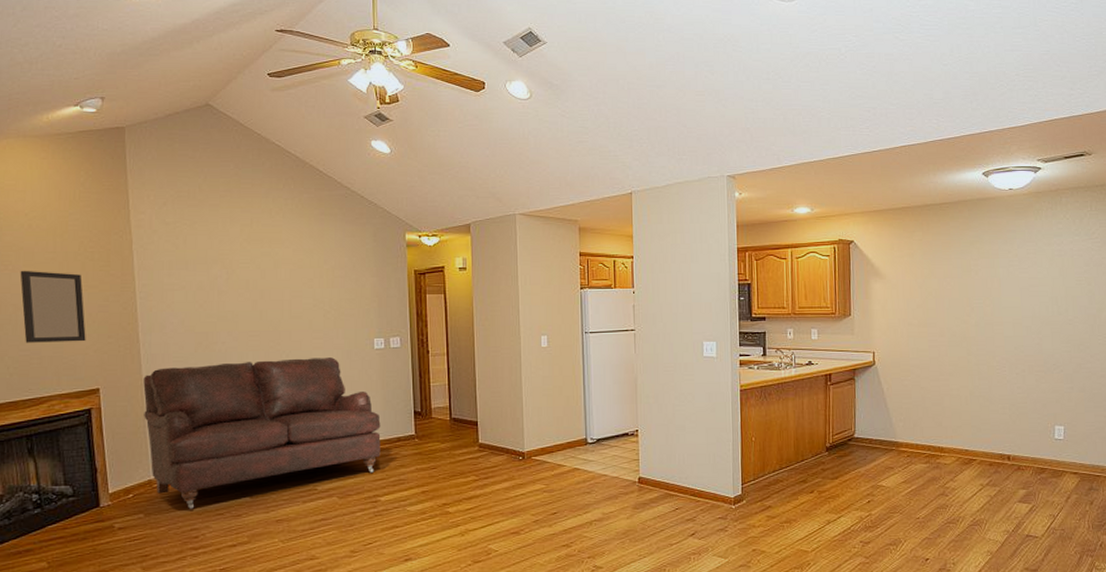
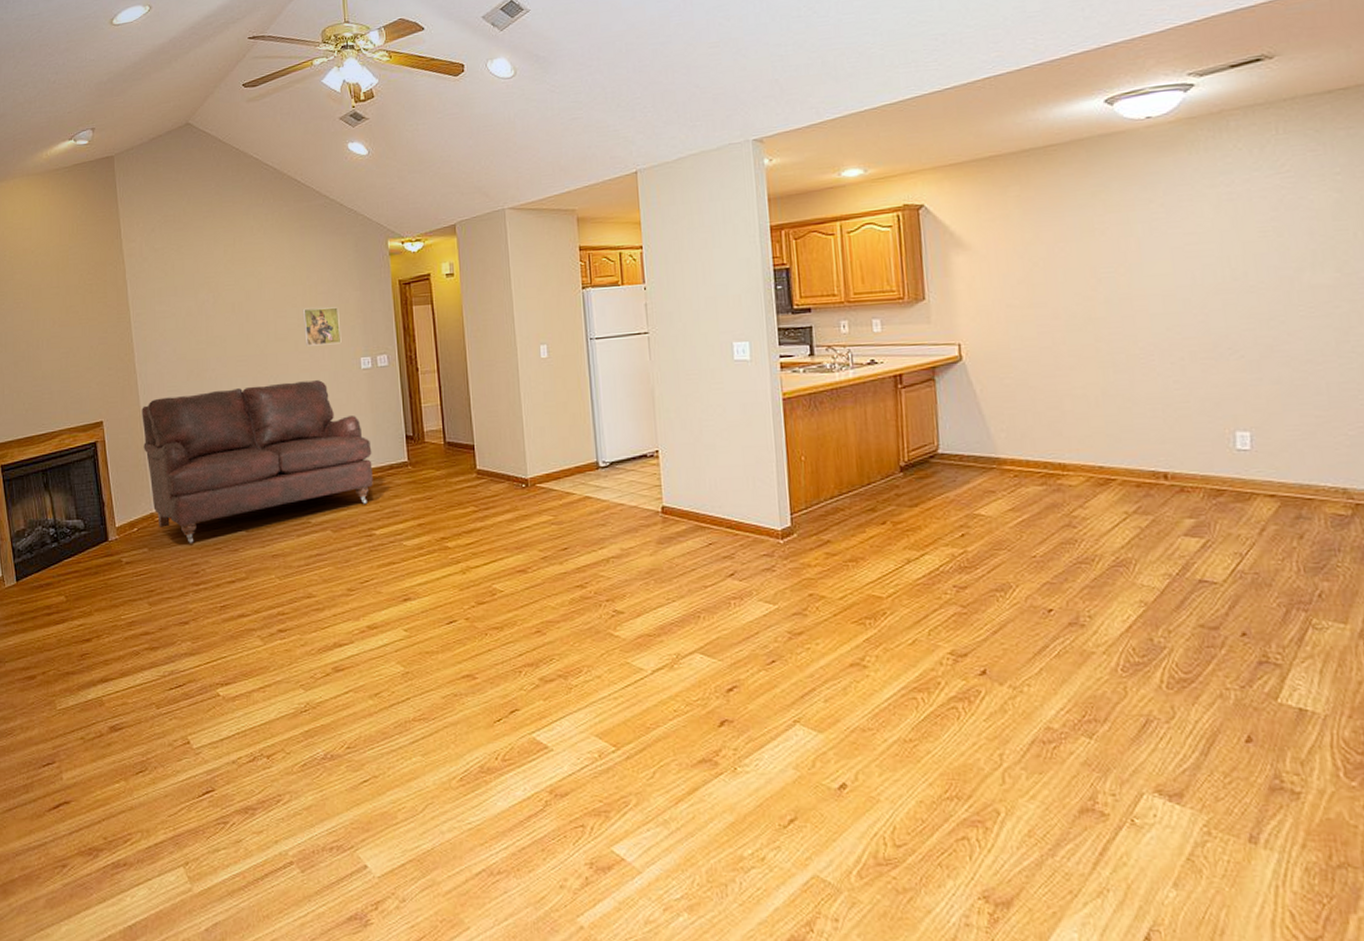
home mirror: present [20,270,86,343] -> none [30,306,89,379]
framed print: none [318,290,356,326] -> present [302,307,342,346]

